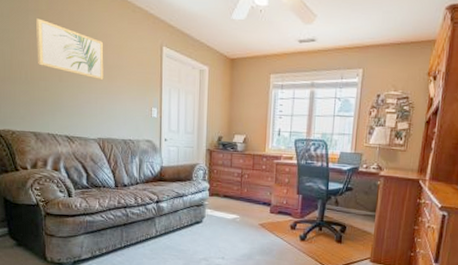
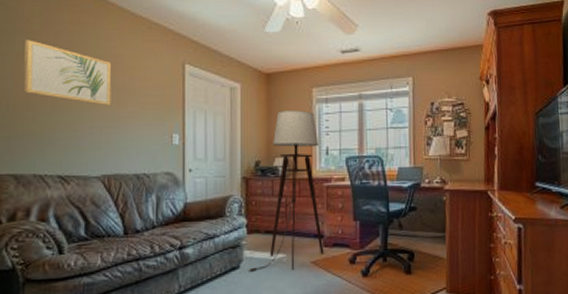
floor lamp: none [209,93,273,228] -> present [248,110,324,272]

